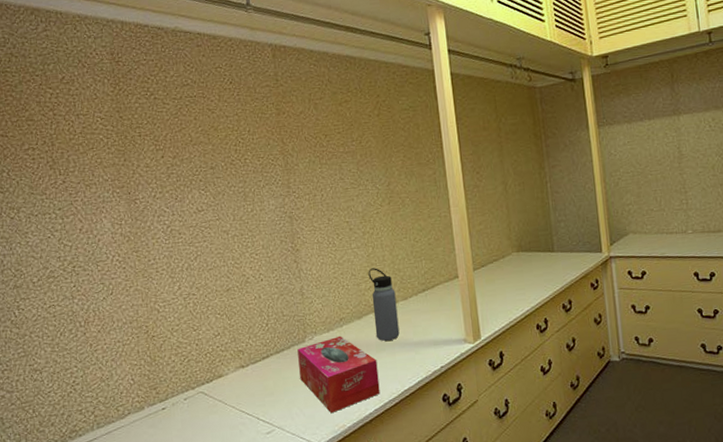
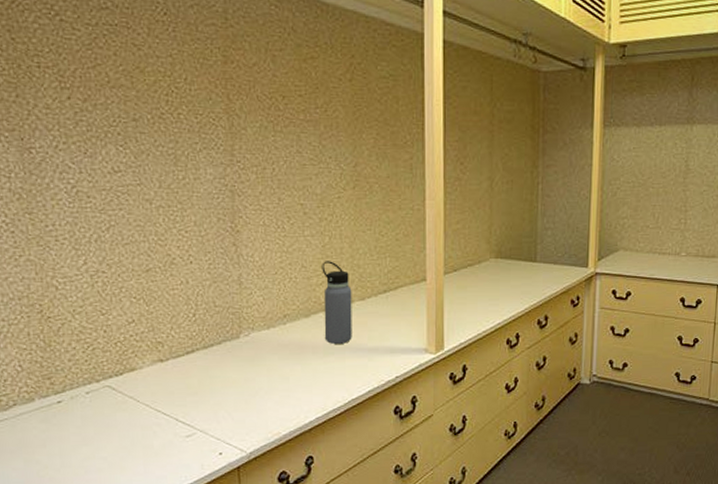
tissue box: present [297,335,380,414] -> none [230,334,324,420]

